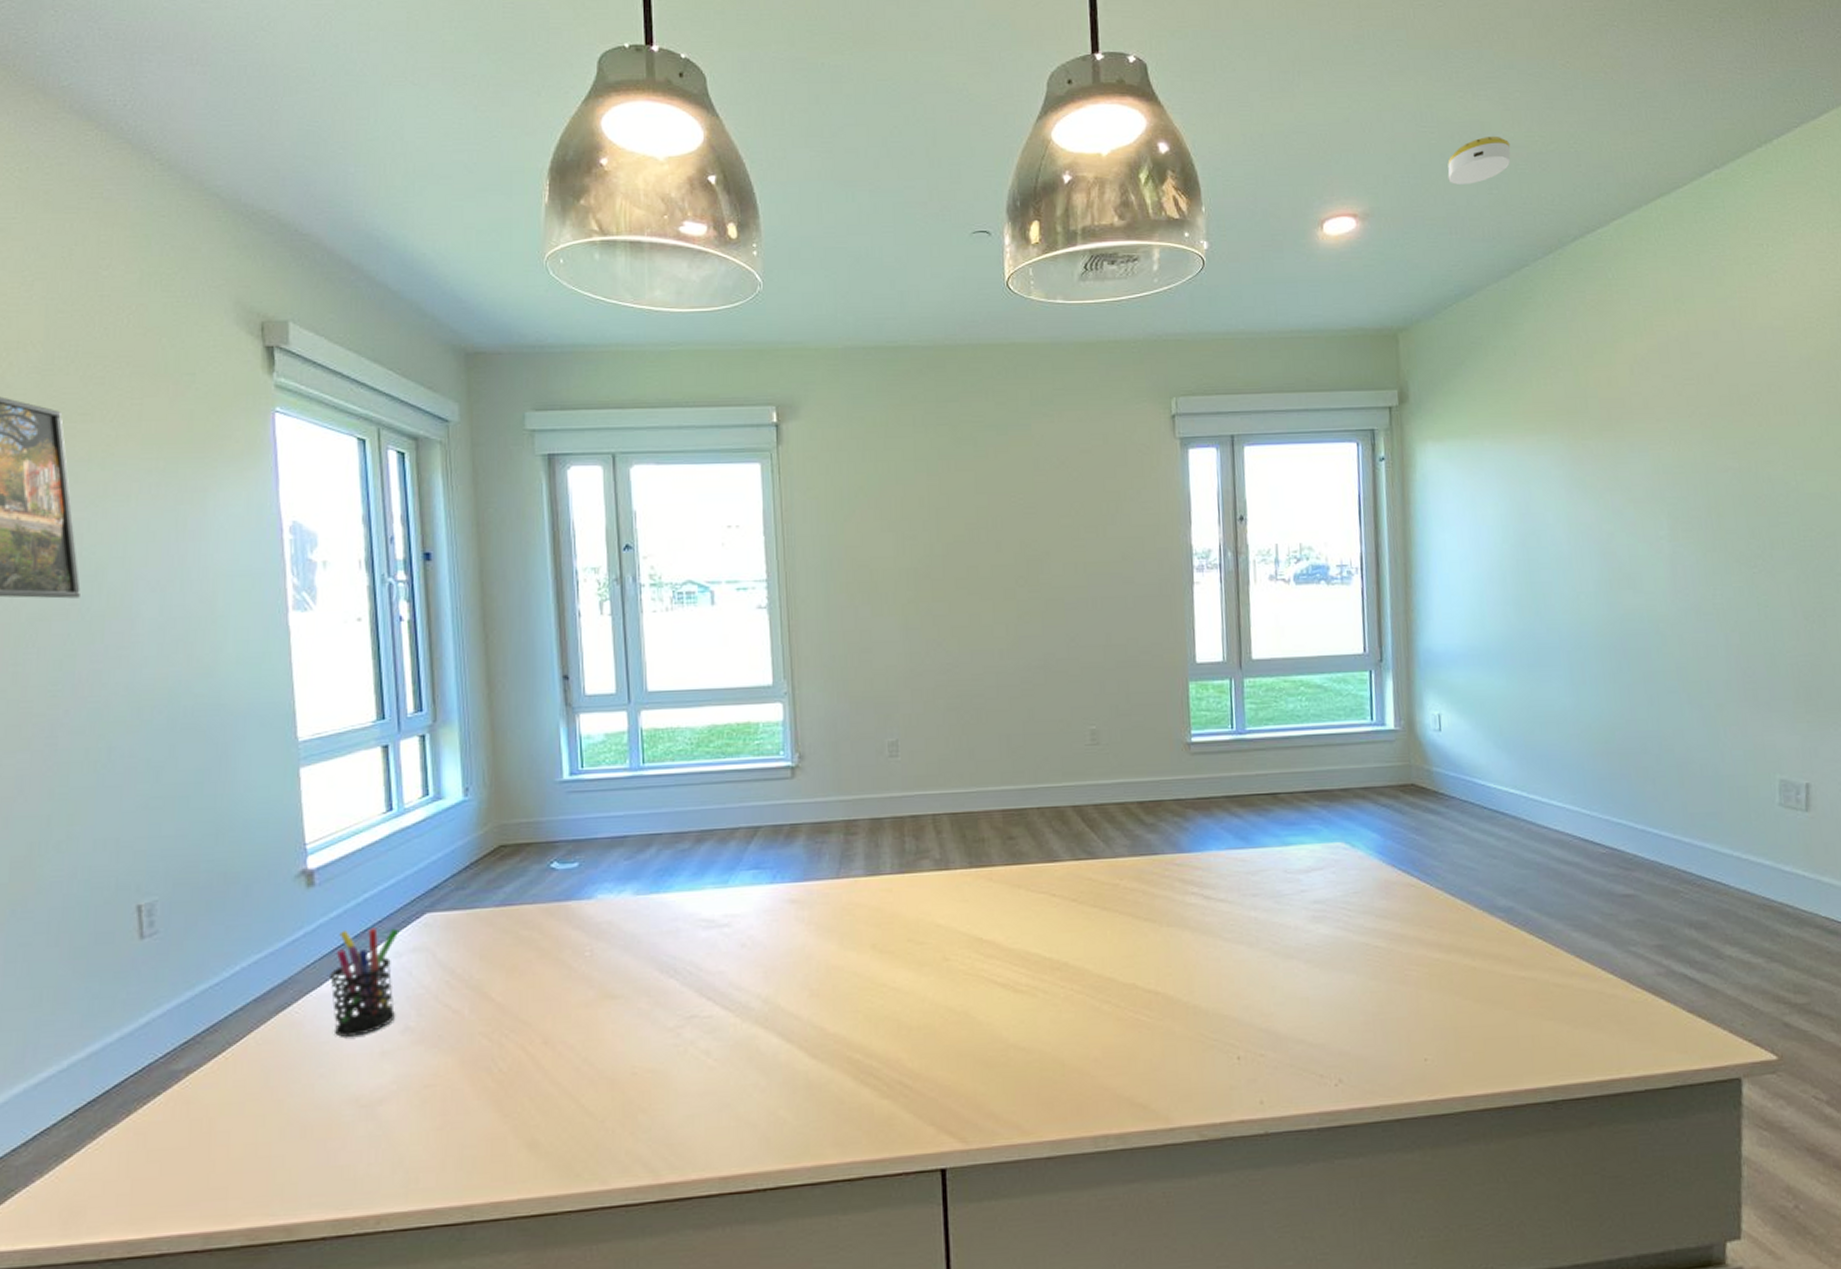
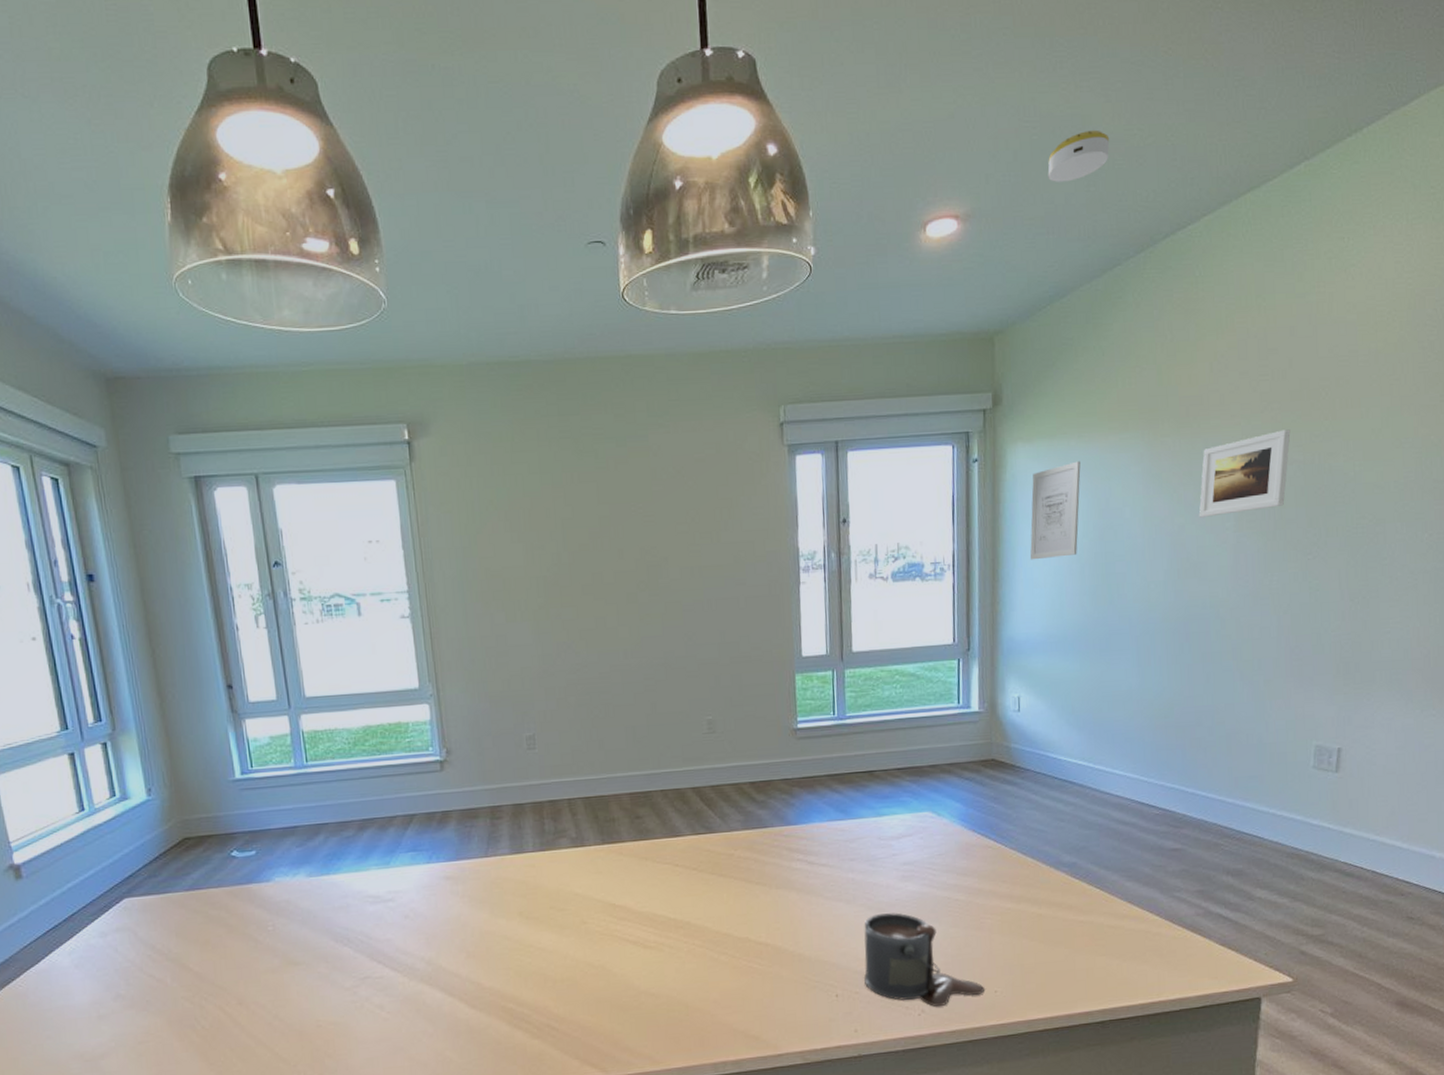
pen holder: present [330,927,400,1038] -> none [45,912,108,1006]
paint can: none [1269,960,1412,1076] -> present [863,913,984,1007]
wall art: none [1444,462,1498,566] -> present [1030,461,1081,560]
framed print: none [1628,435,1723,525] -> present [1198,429,1291,518]

